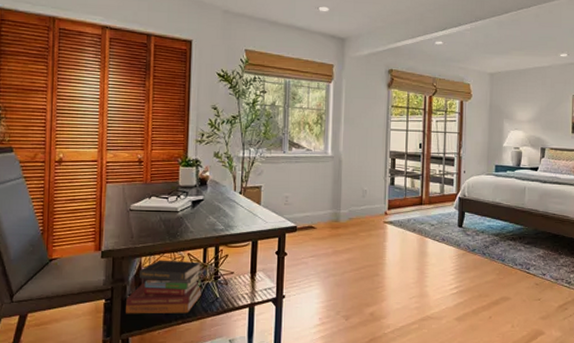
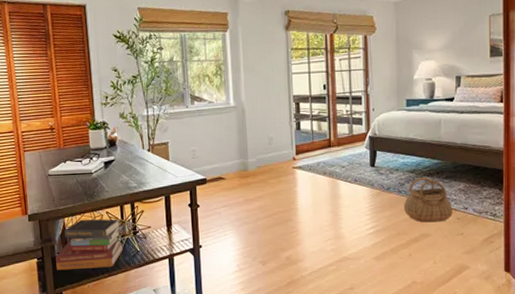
basket: none [486,240,532,286] -> present [403,176,453,223]

